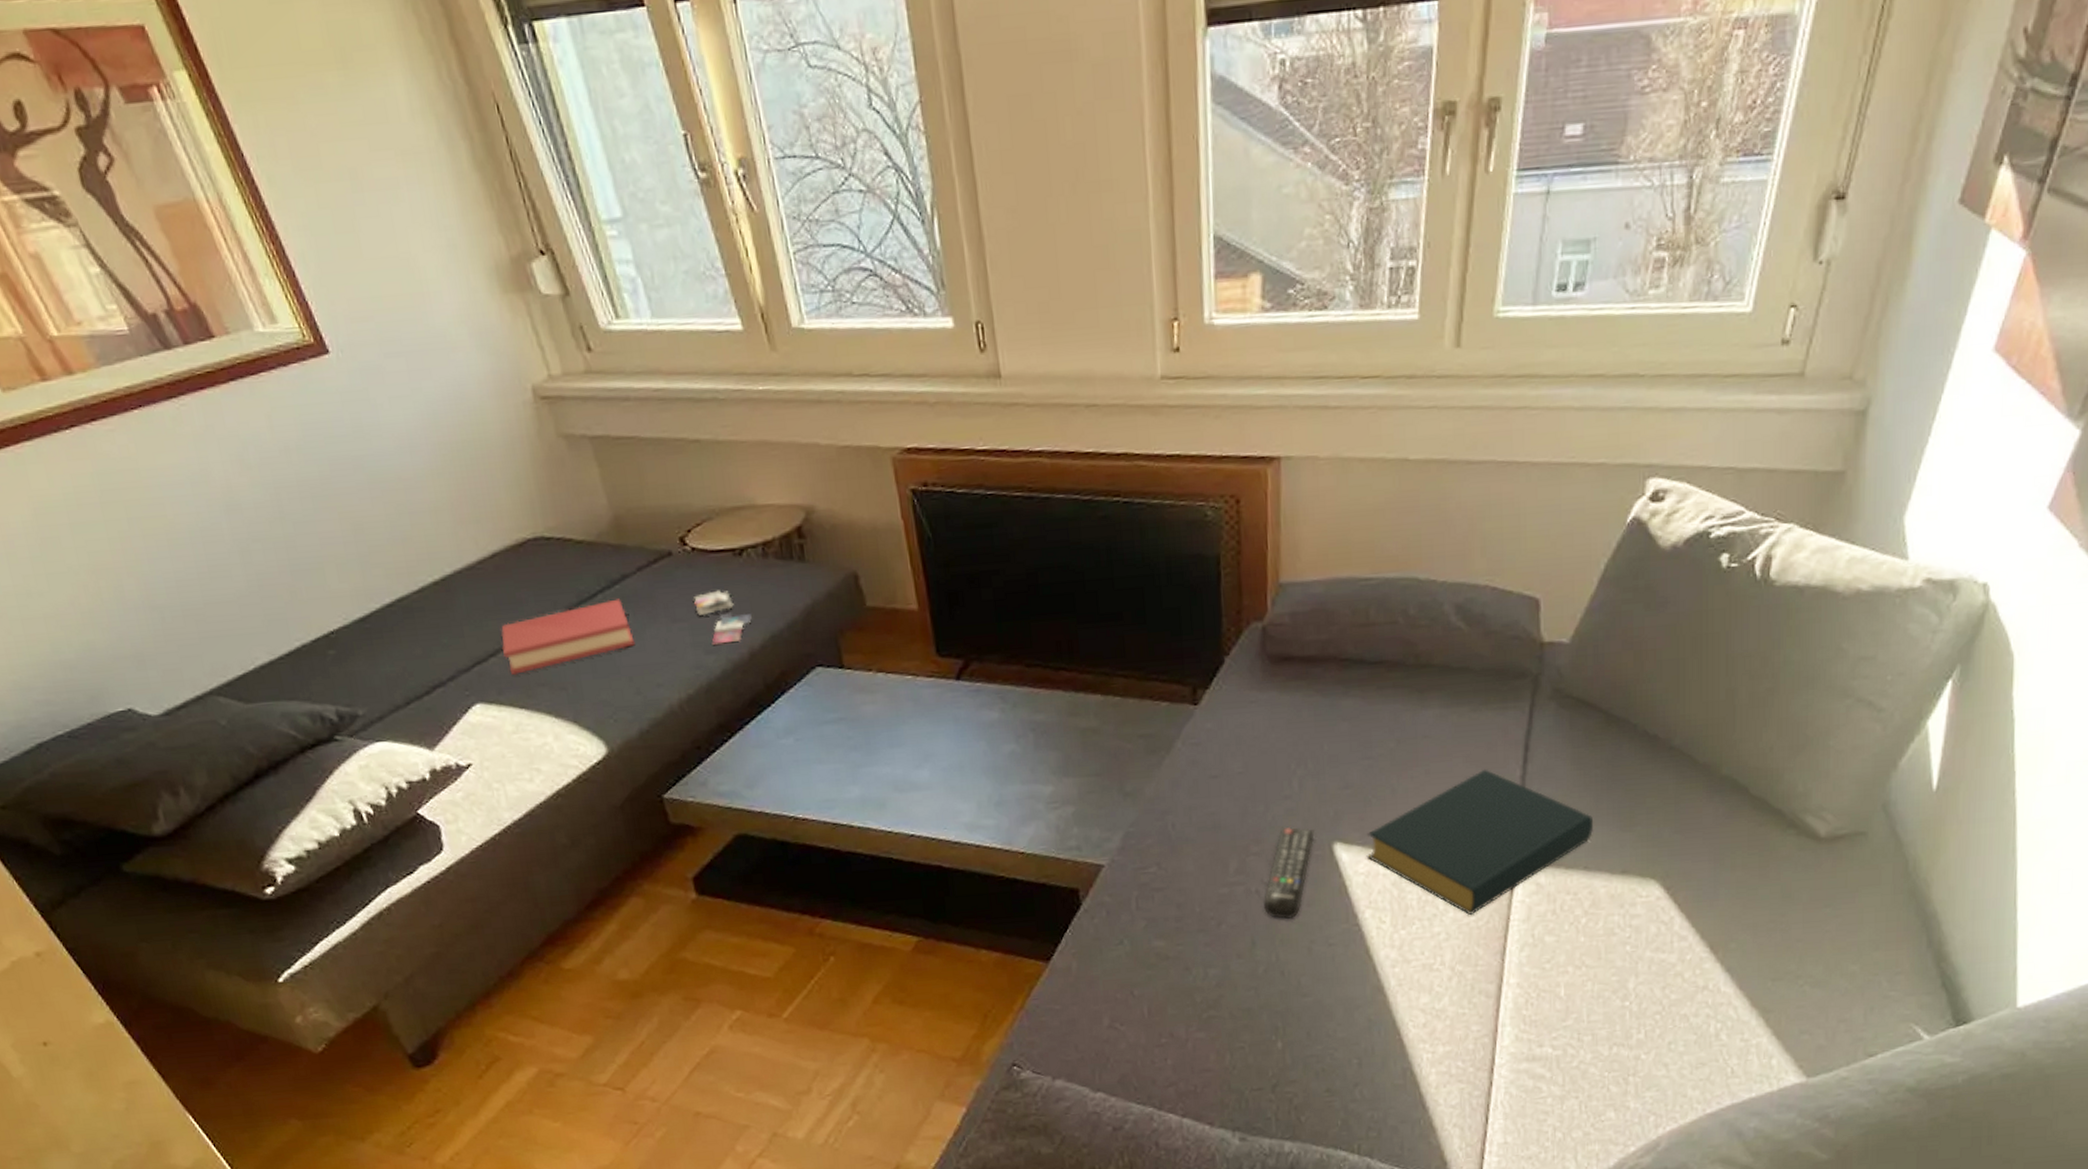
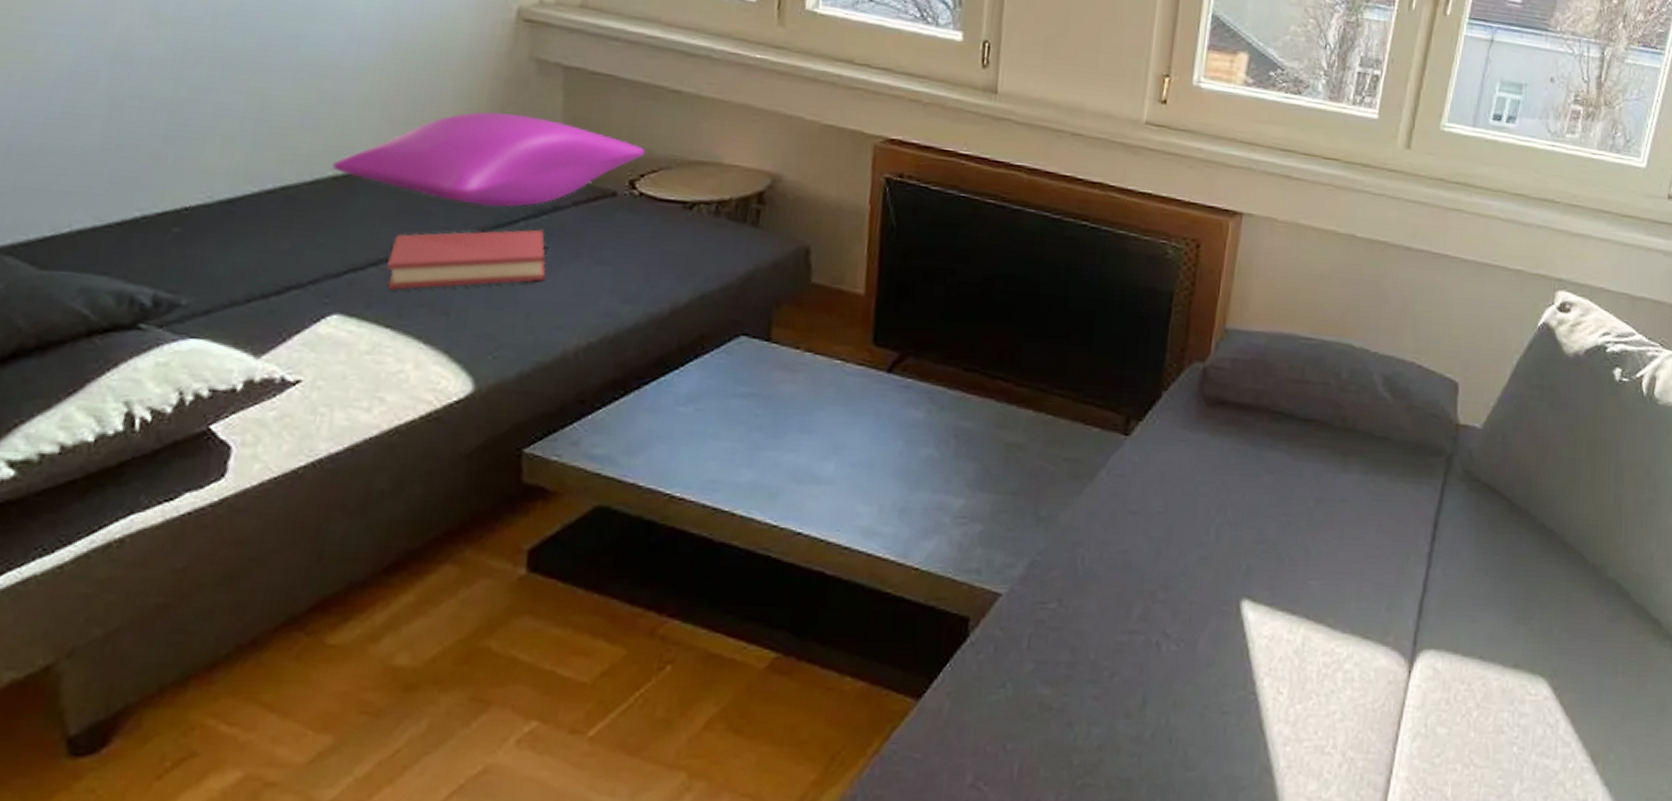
cushion: none [428,491,686,586] -> present [331,111,646,207]
magazine: present [694,590,752,645] -> none [625,239,685,296]
remote control: present [1264,826,1315,919] -> none [1162,575,1225,678]
hardback book: present [1366,769,1594,916] -> none [1272,541,1492,696]

